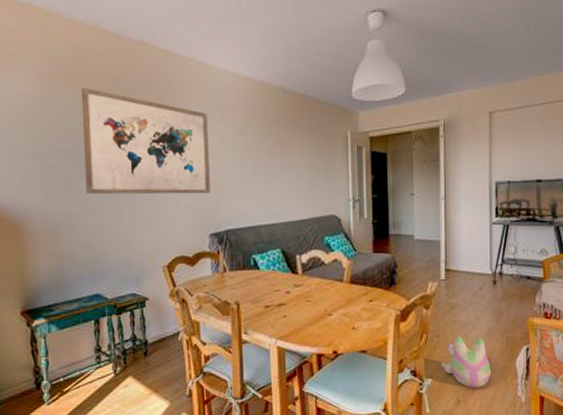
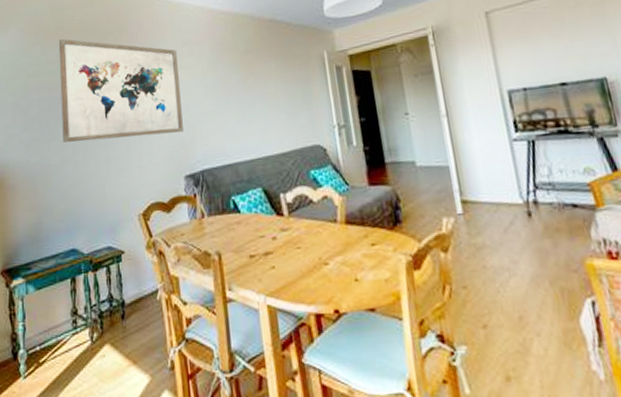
plush toy: present [441,335,492,388] -> none [475,286,549,359]

